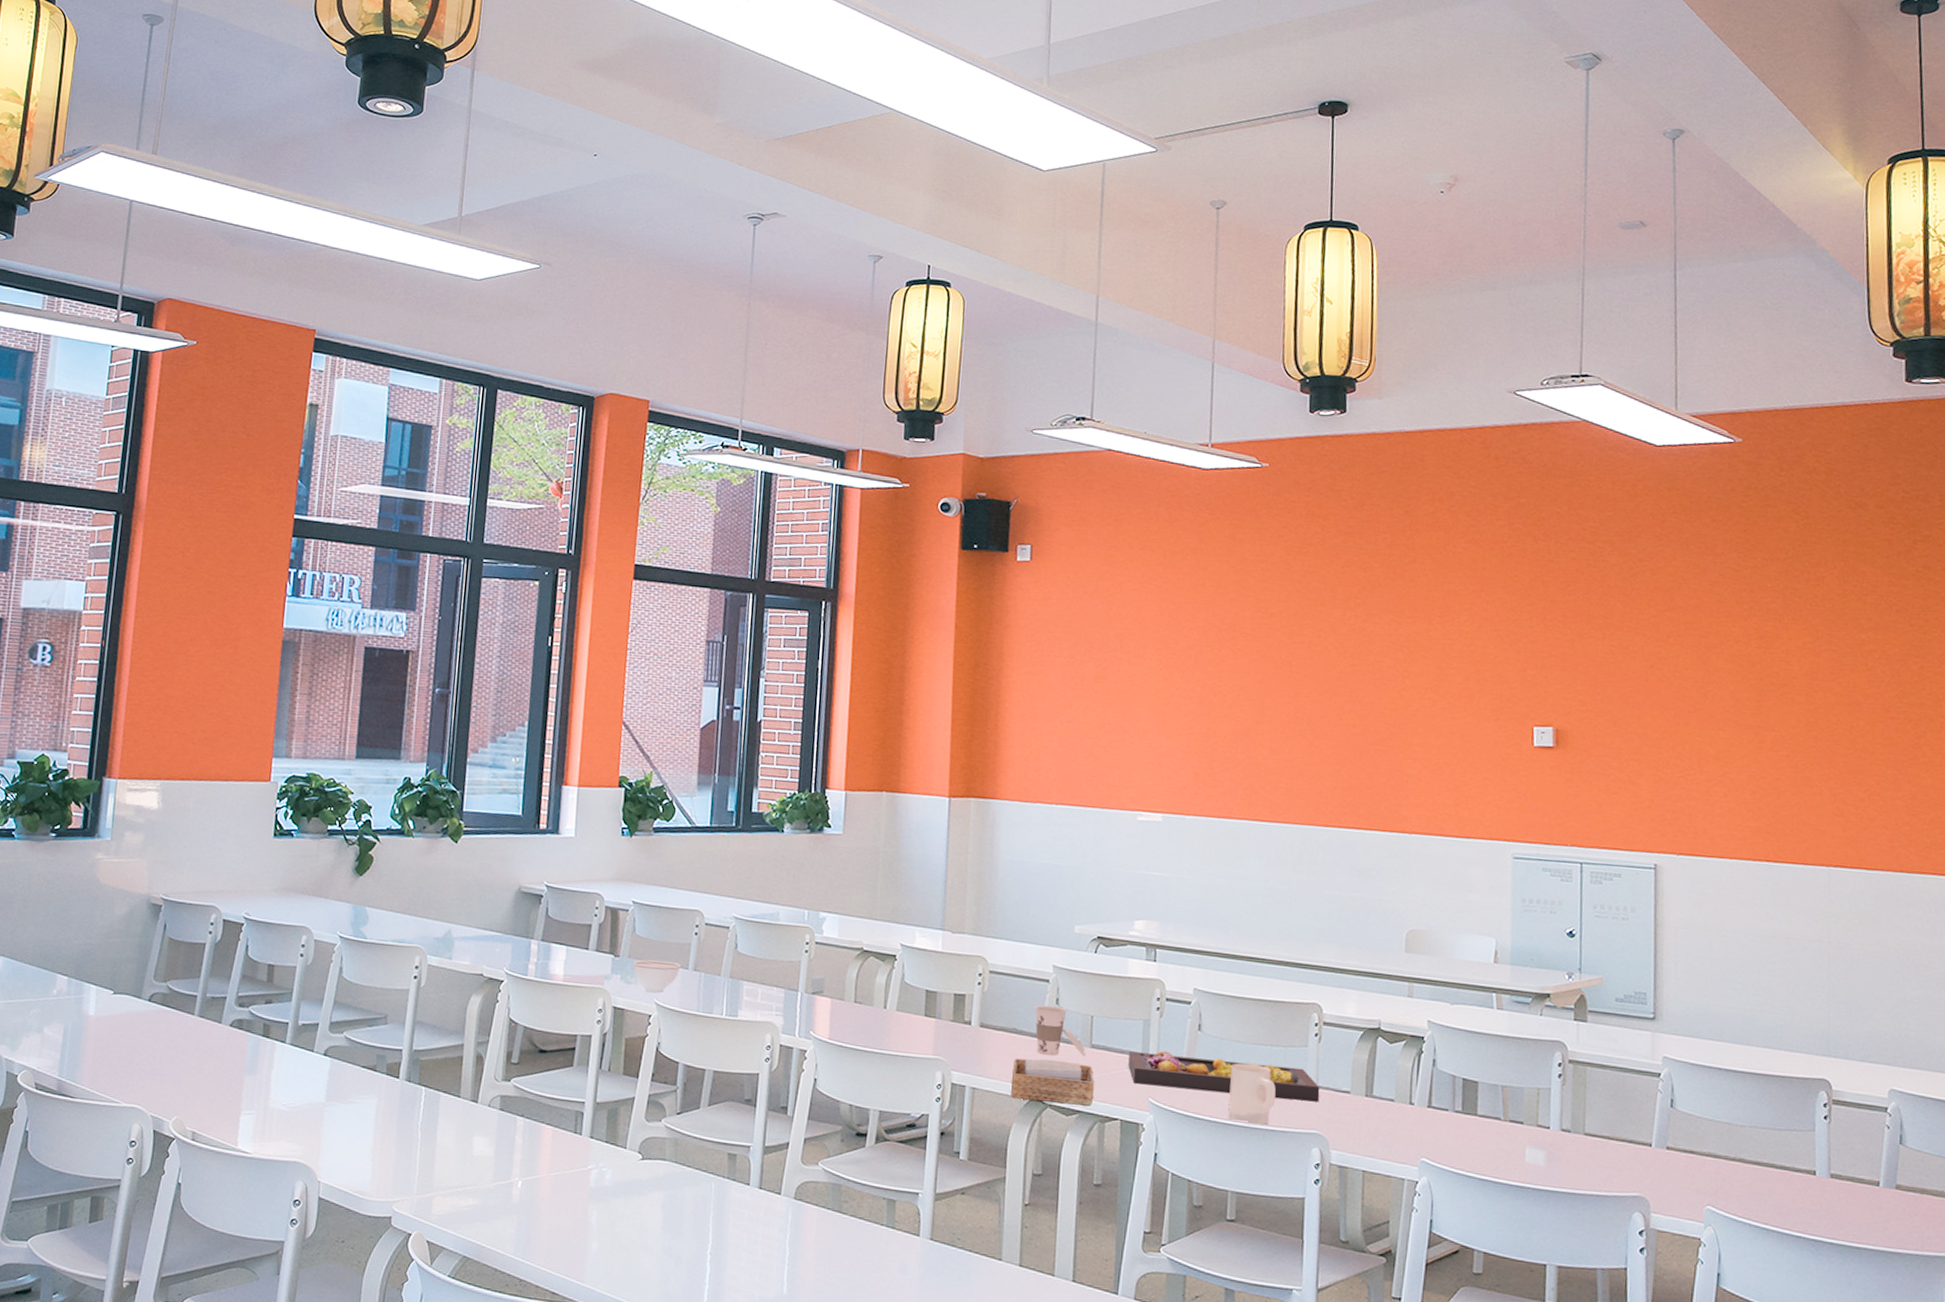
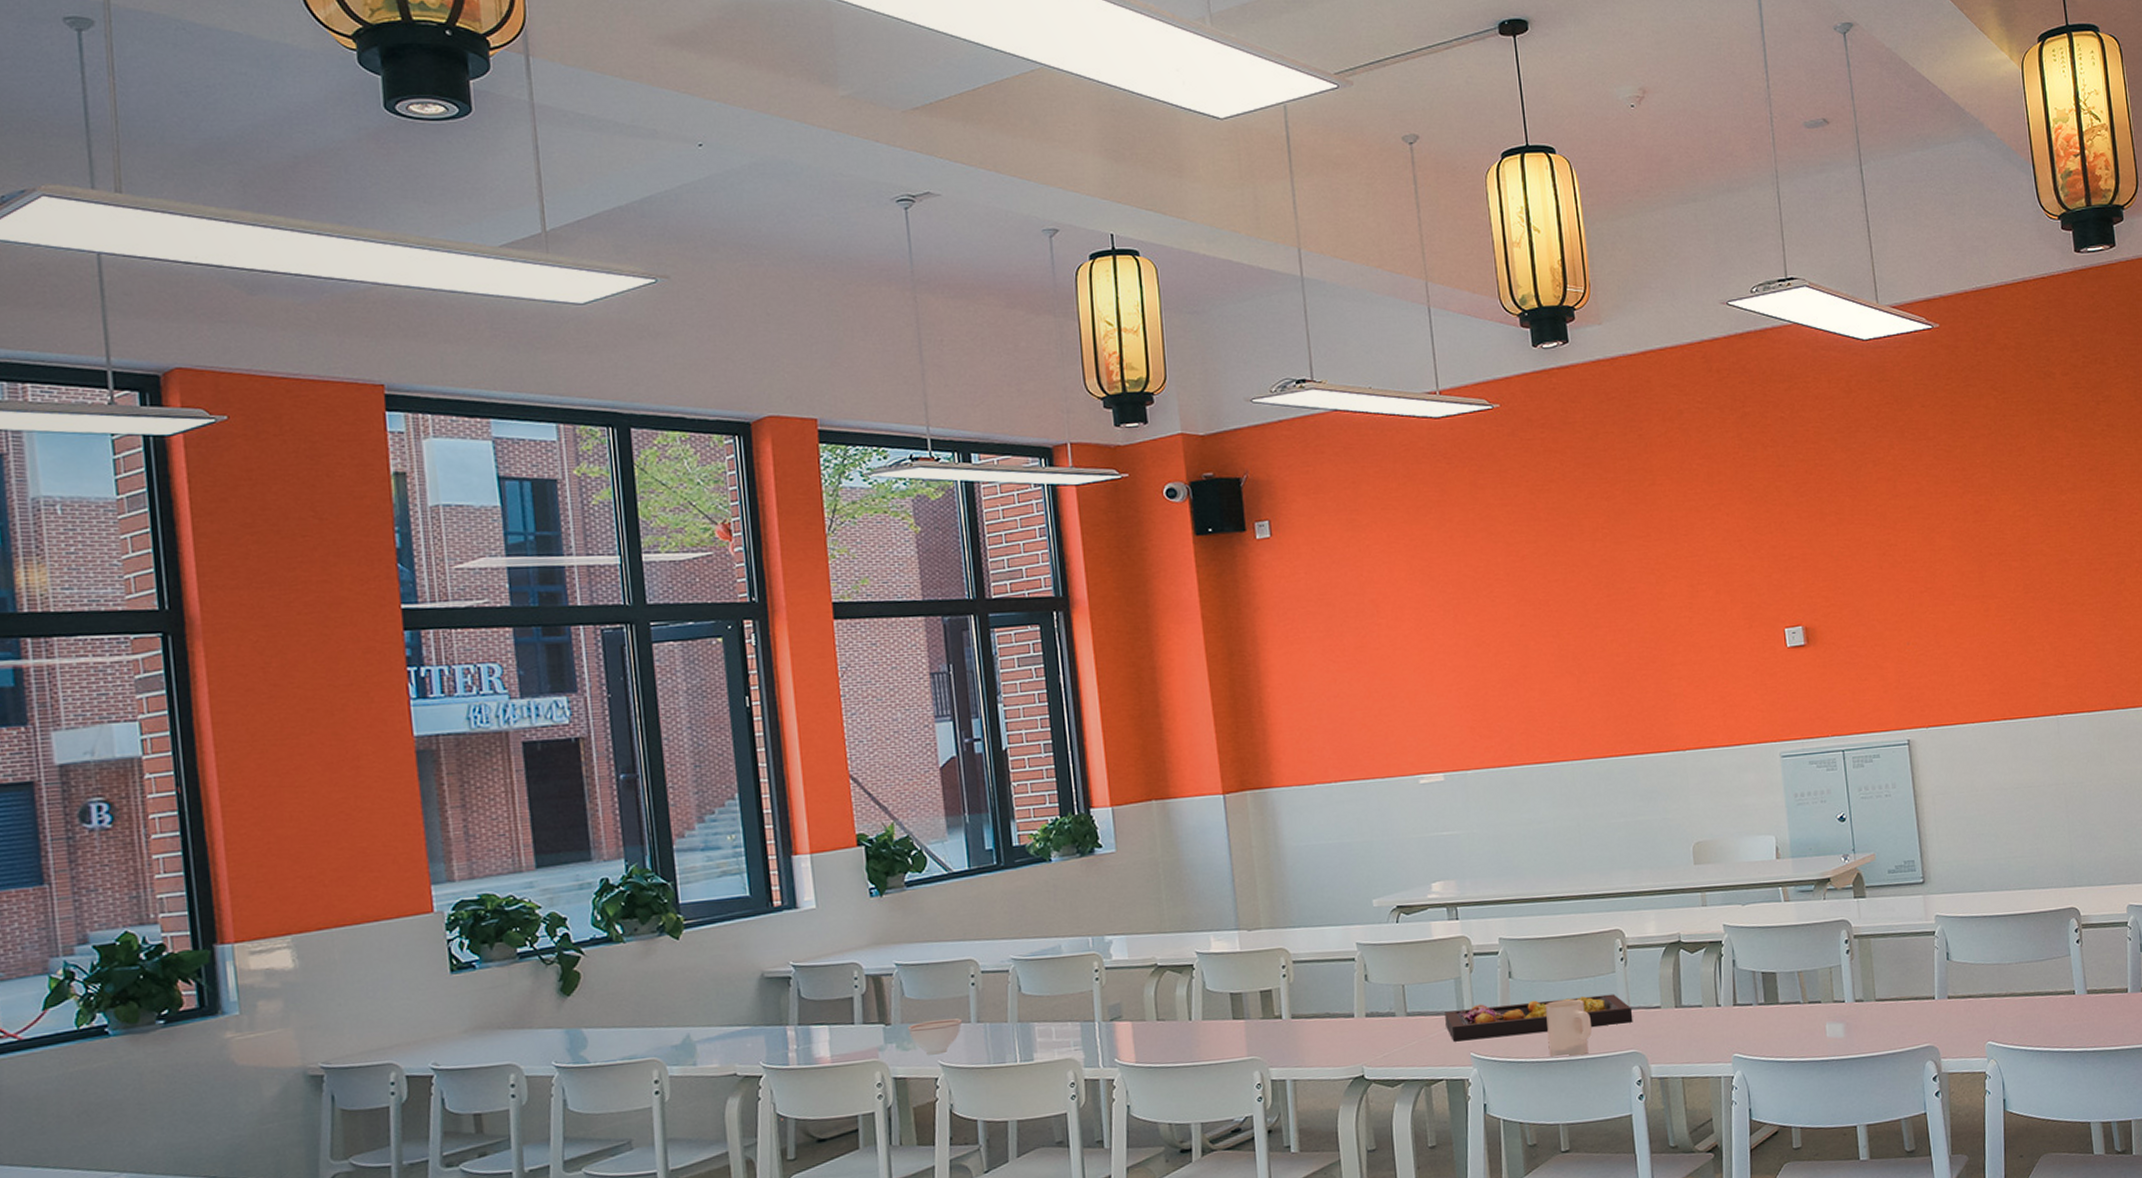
napkin holder: present [1011,1058,1094,1107] -> none [1331,1033,1416,1083]
cup: present [1034,1005,1086,1056] -> none [1344,982,1402,1033]

